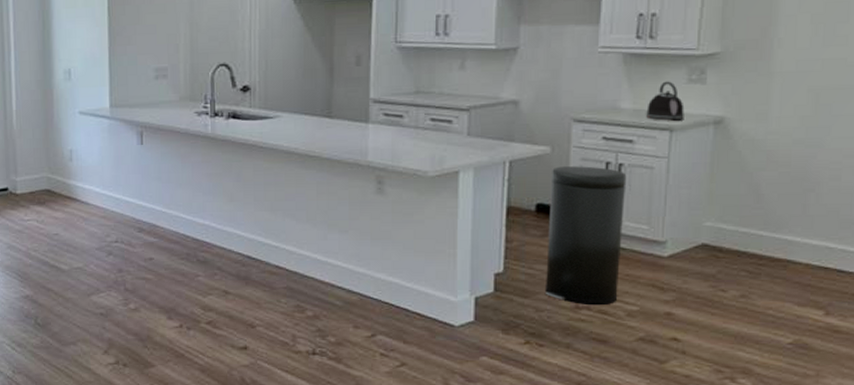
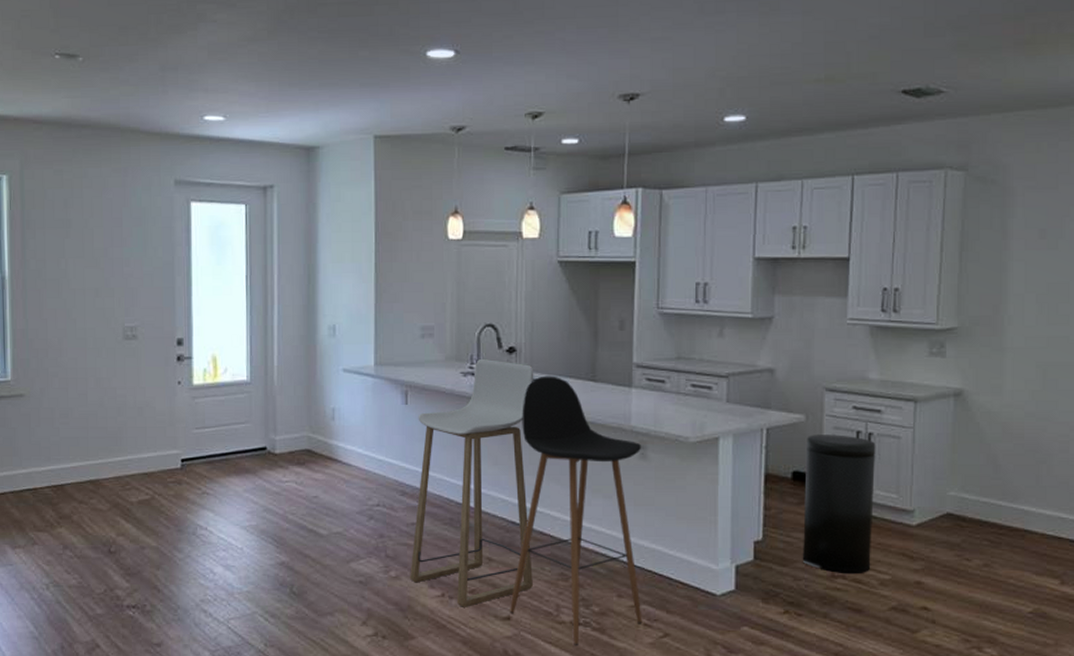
bar stool: none [148,98,269,338] -> present [410,358,534,607]
bar stool: none [247,113,379,375] -> present [510,375,643,647]
kettle: present [645,81,685,121] -> none [891,354,927,392]

